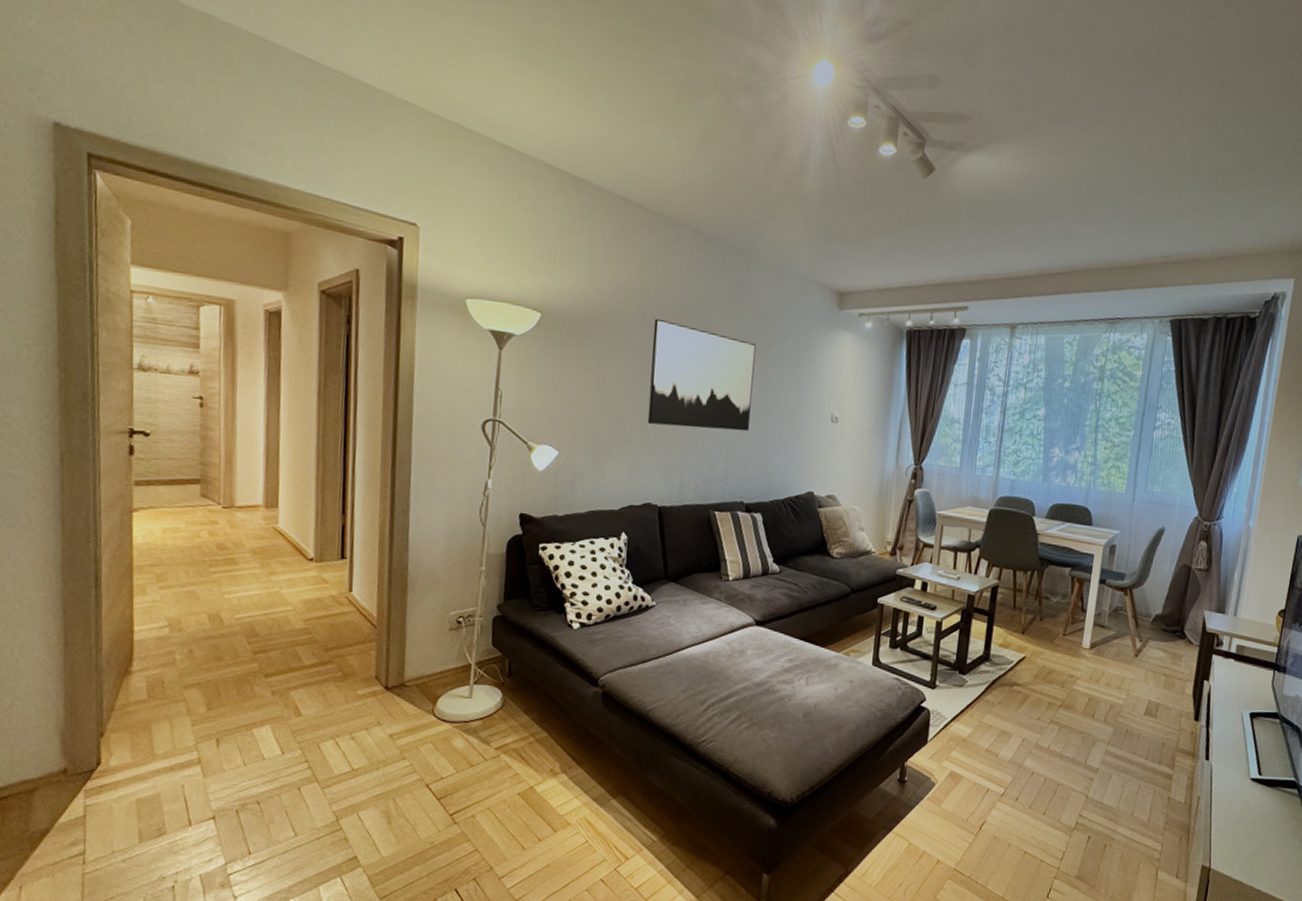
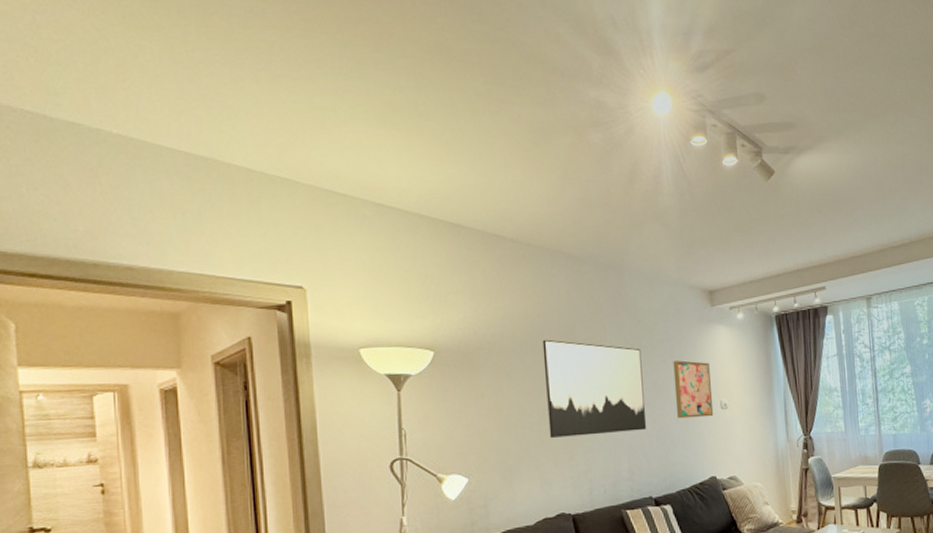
wall art: none [782,362,827,429] -> present [673,360,714,419]

